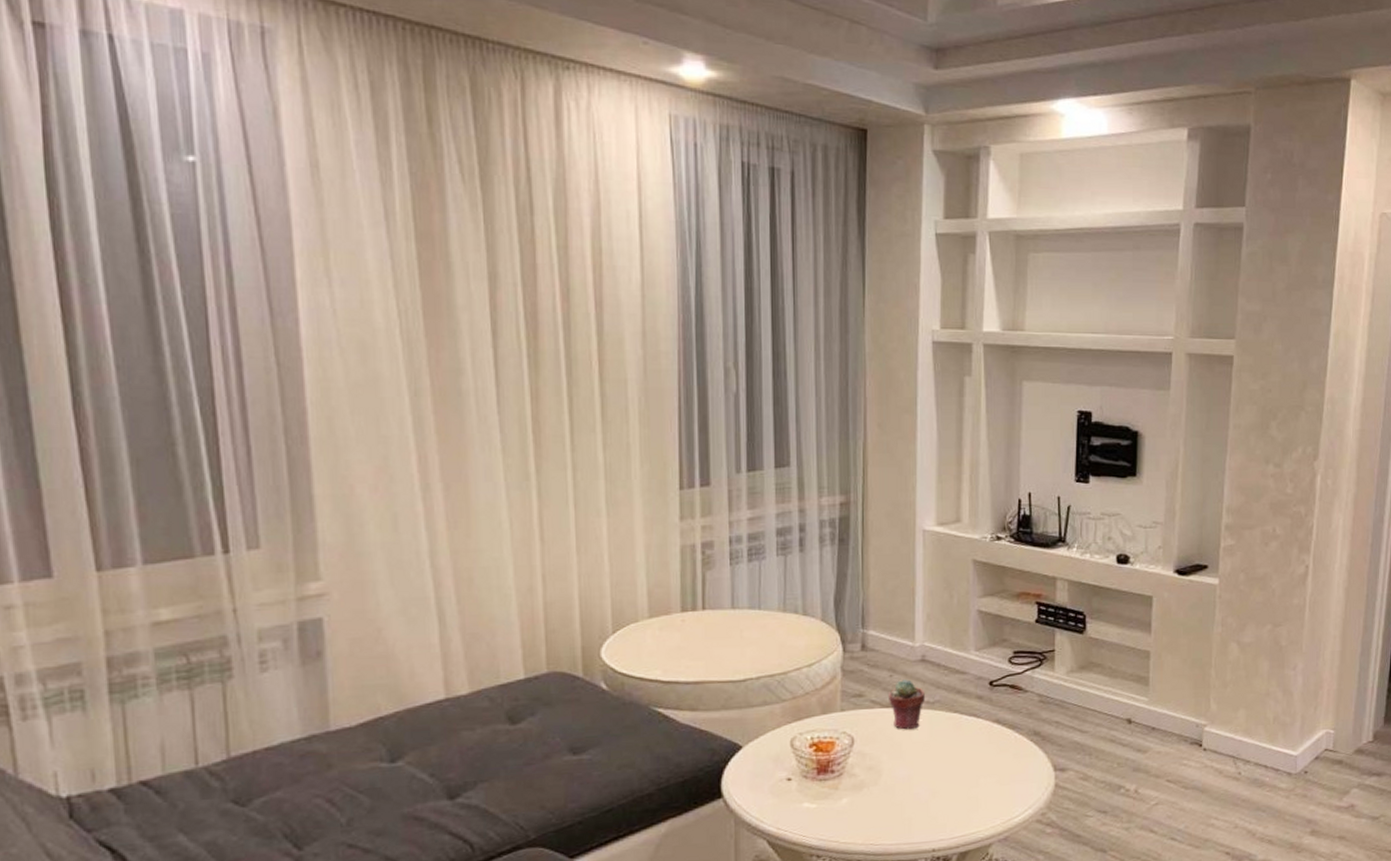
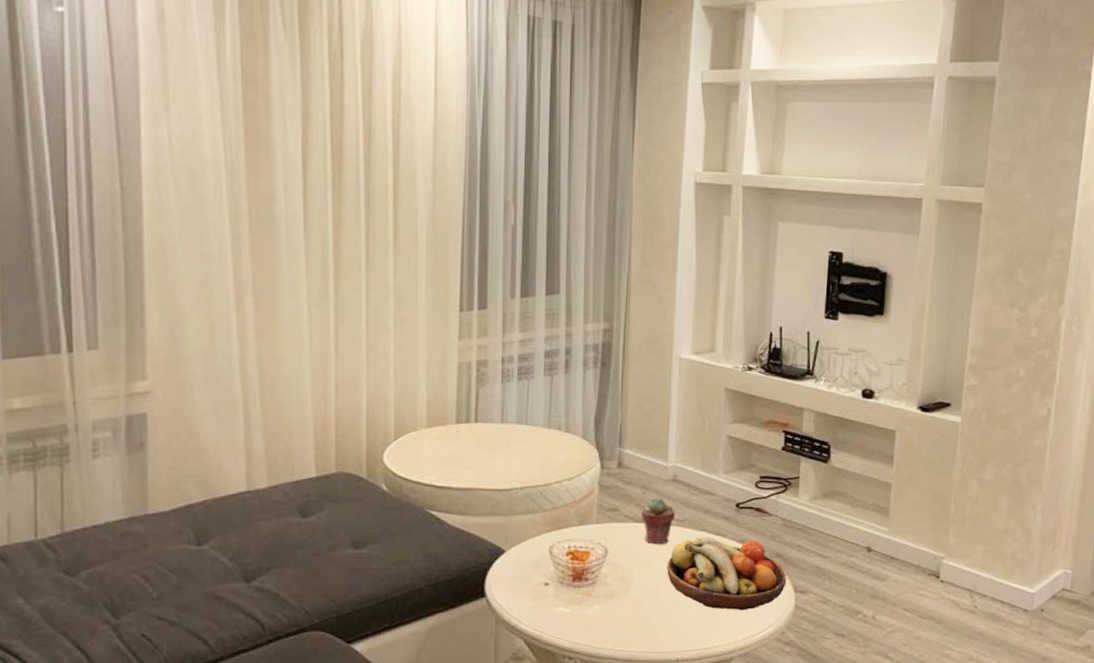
fruit bowl: none [919,718,1045,794] -> present [667,537,787,611]

